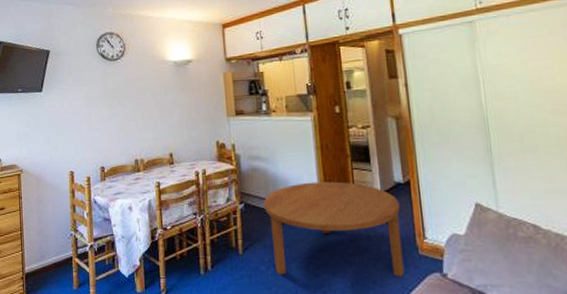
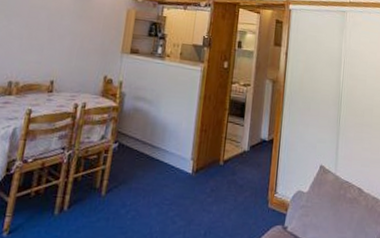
coffee table: present [263,181,405,277] -> none [135,129,261,228]

